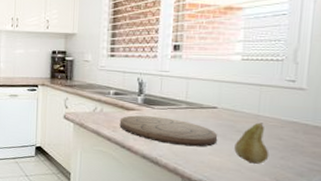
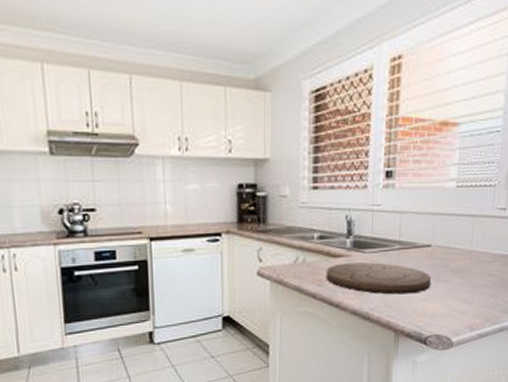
fruit: present [234,122,269,164] -> none [447,259,480,306]

